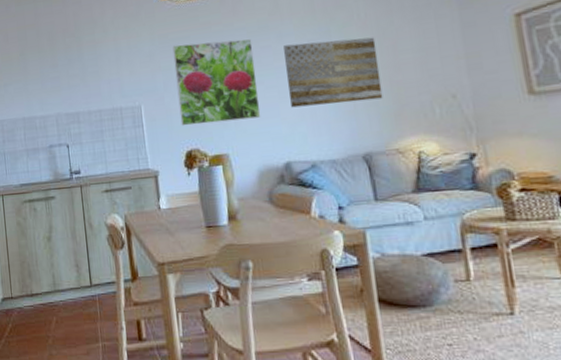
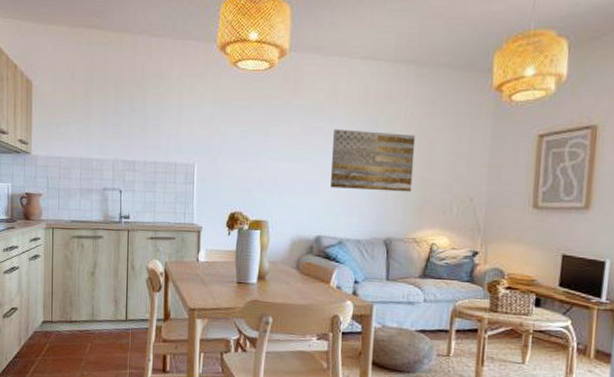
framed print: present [172,39,261,126] -> none [229,112,306,192]

